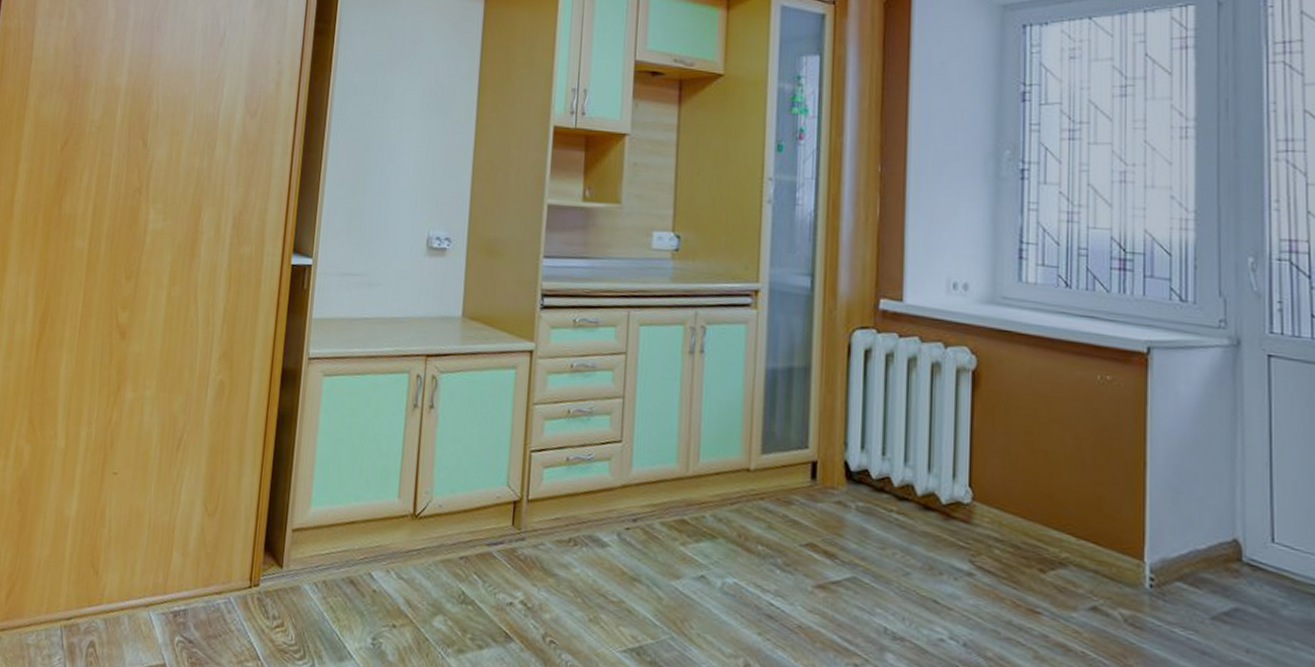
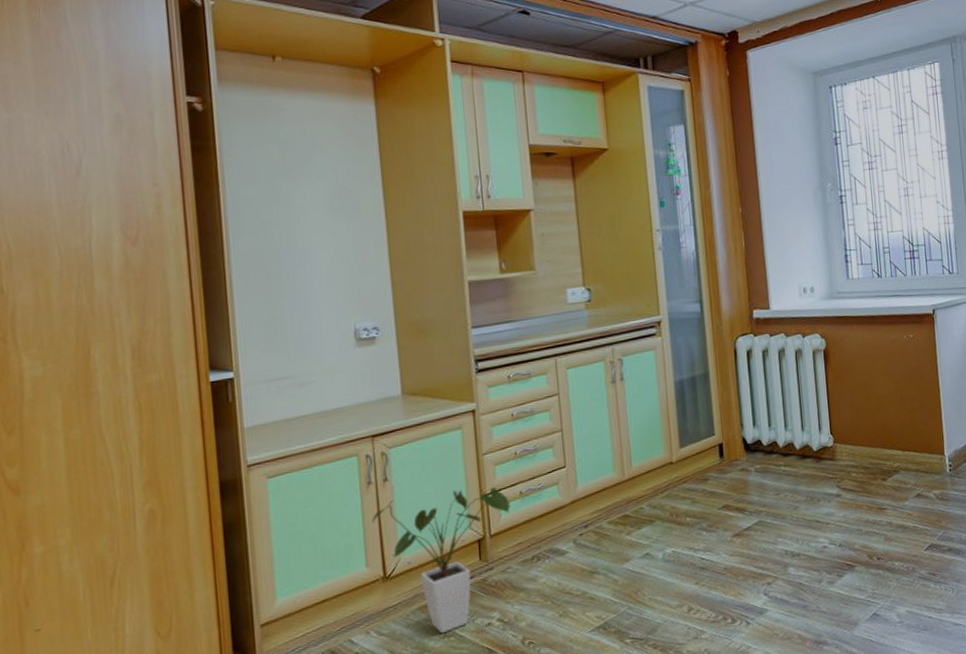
house plant: none [411,431,555,599] -> present [372,487,511,634]

